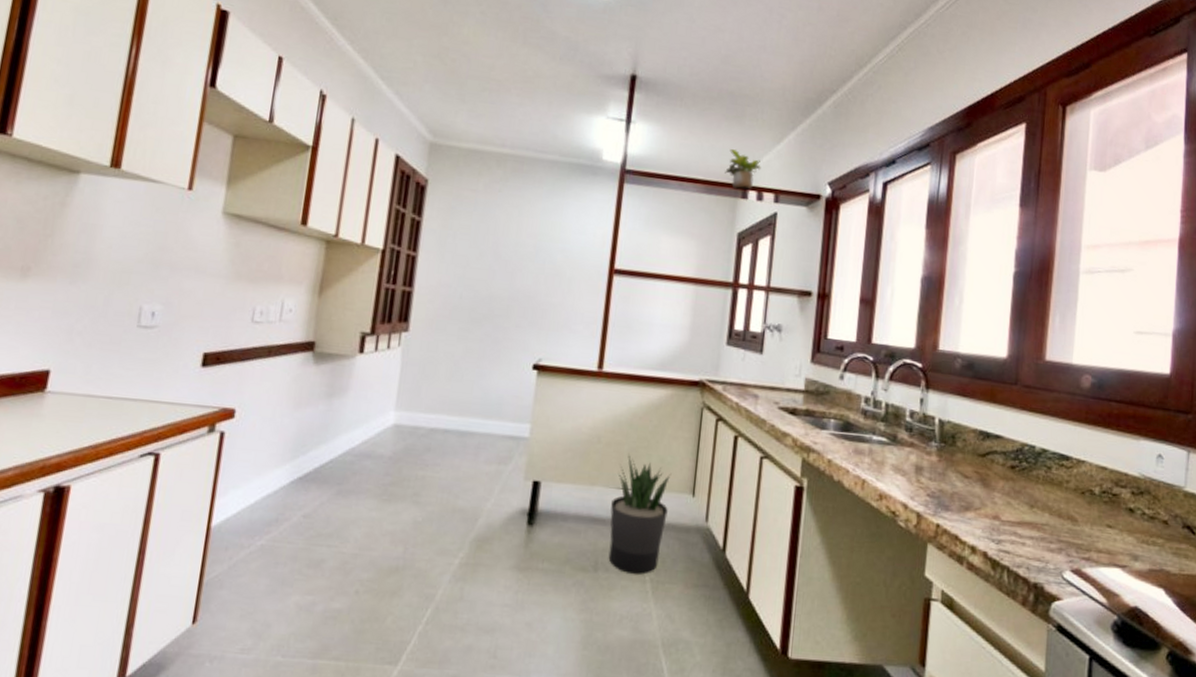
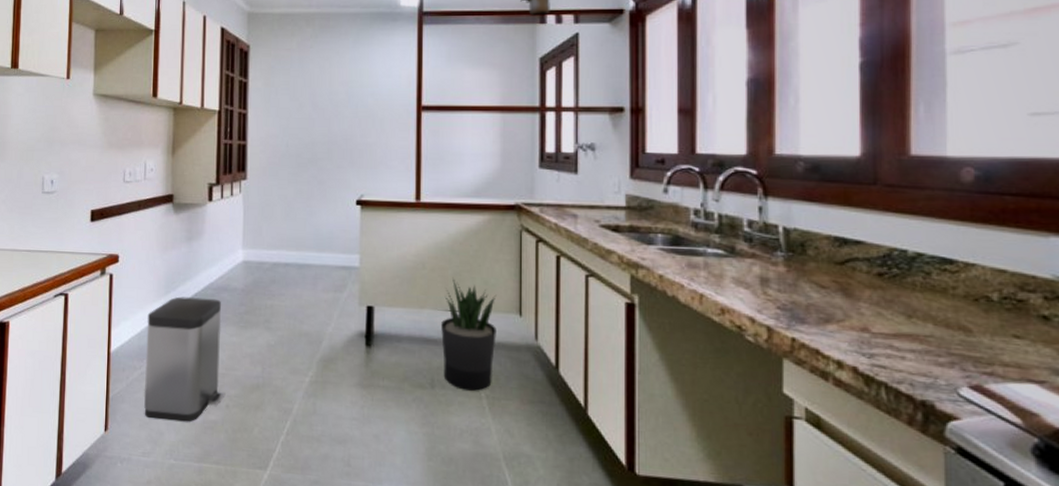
pedal bin: none [248,462,362,611] -> present [144,296,226,422]

